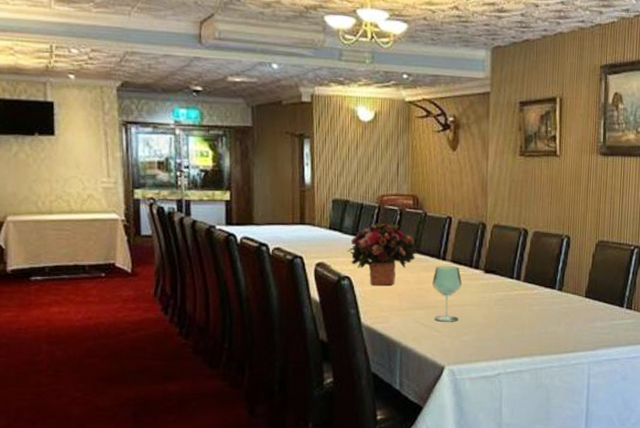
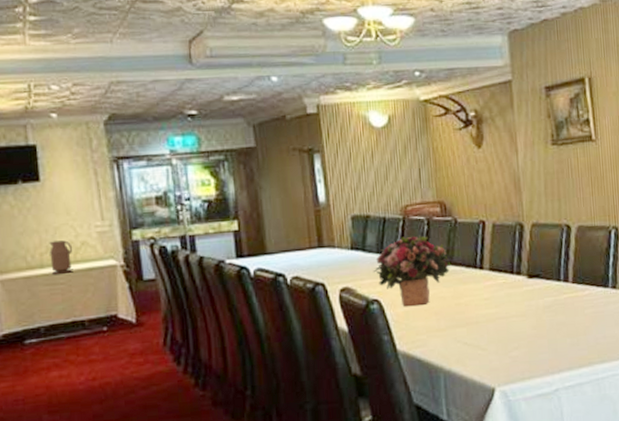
water jug: none [59,191,80,222] -> present [49,240,73,275]
wine glass: present [432,266,462,322] -> none [471,275,504,339]

